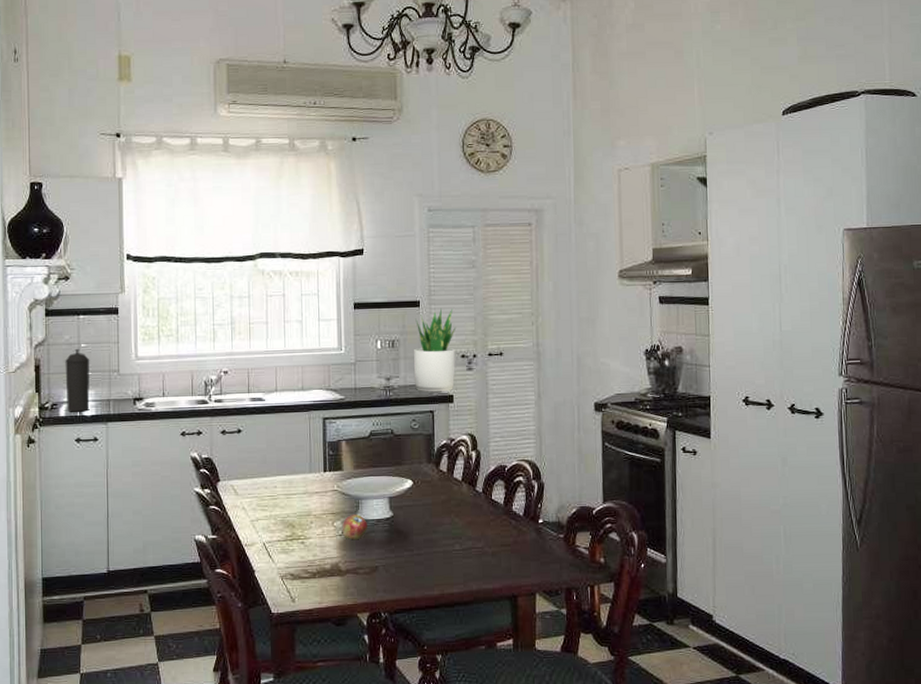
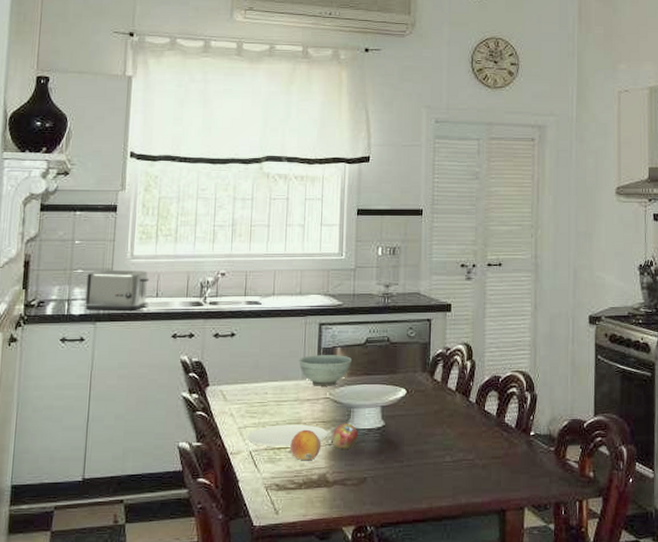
canister: present [65,348,90,412] -> none [54,245,83,311]
toaster: none [95,371,155,411] -> present [85,269,150,311]
plate: none [261,516,338,539] -> present [248,424,328,448]
fruit: none [302,521,332,550] -> present [290,429,322,460]
bowl: none [305,448,358,479] -> present [299,355,353,386]
planter: present [413,308,456,392] -> none [413,217,457,301]

